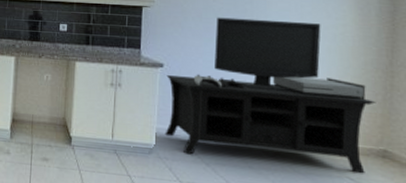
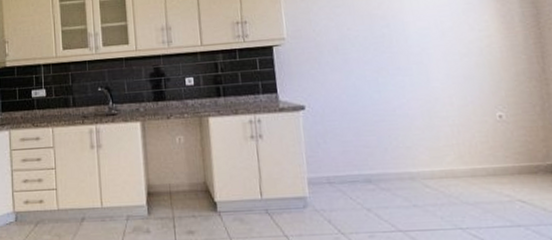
media console: present [165,17,376,174] -> none [310,38,537,201]

